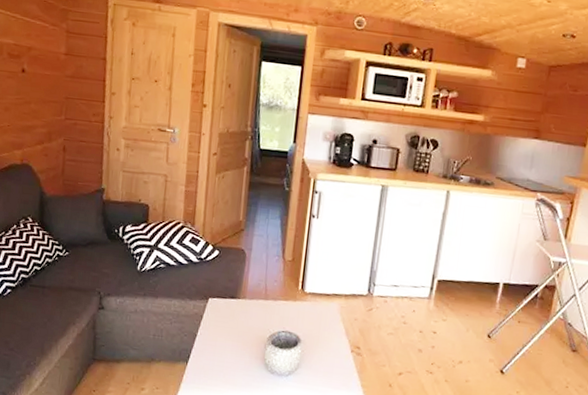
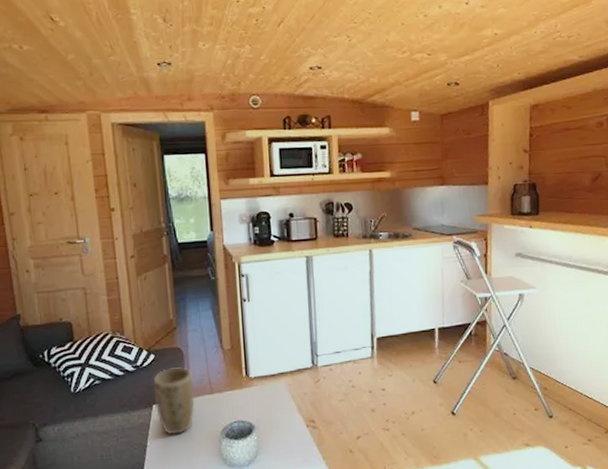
plant pot: none [210,266,251,332] -> present [153,367,195,435]

